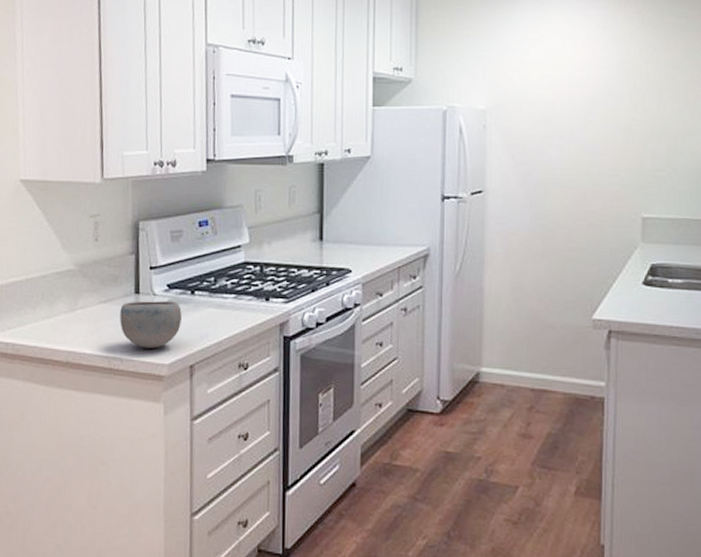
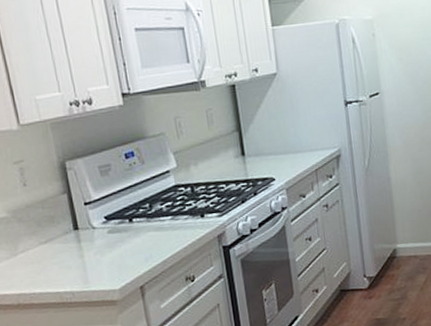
bowl: present [120,301,182,348] -> none [62,231,125,279]

